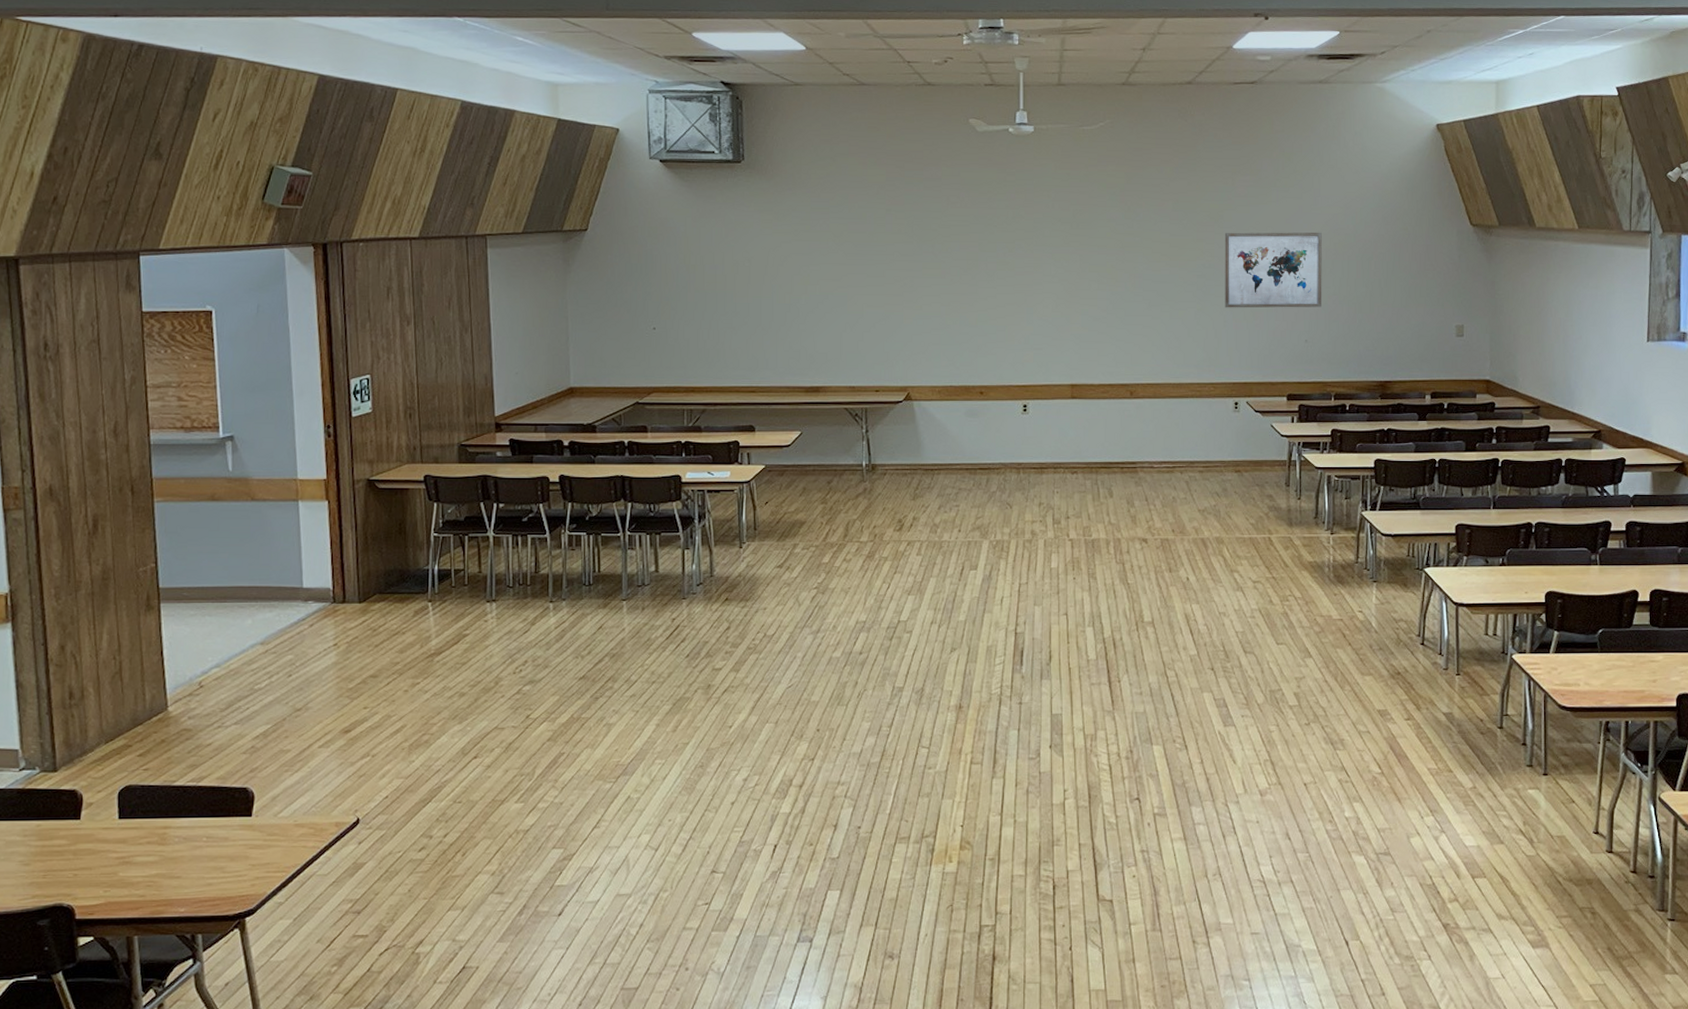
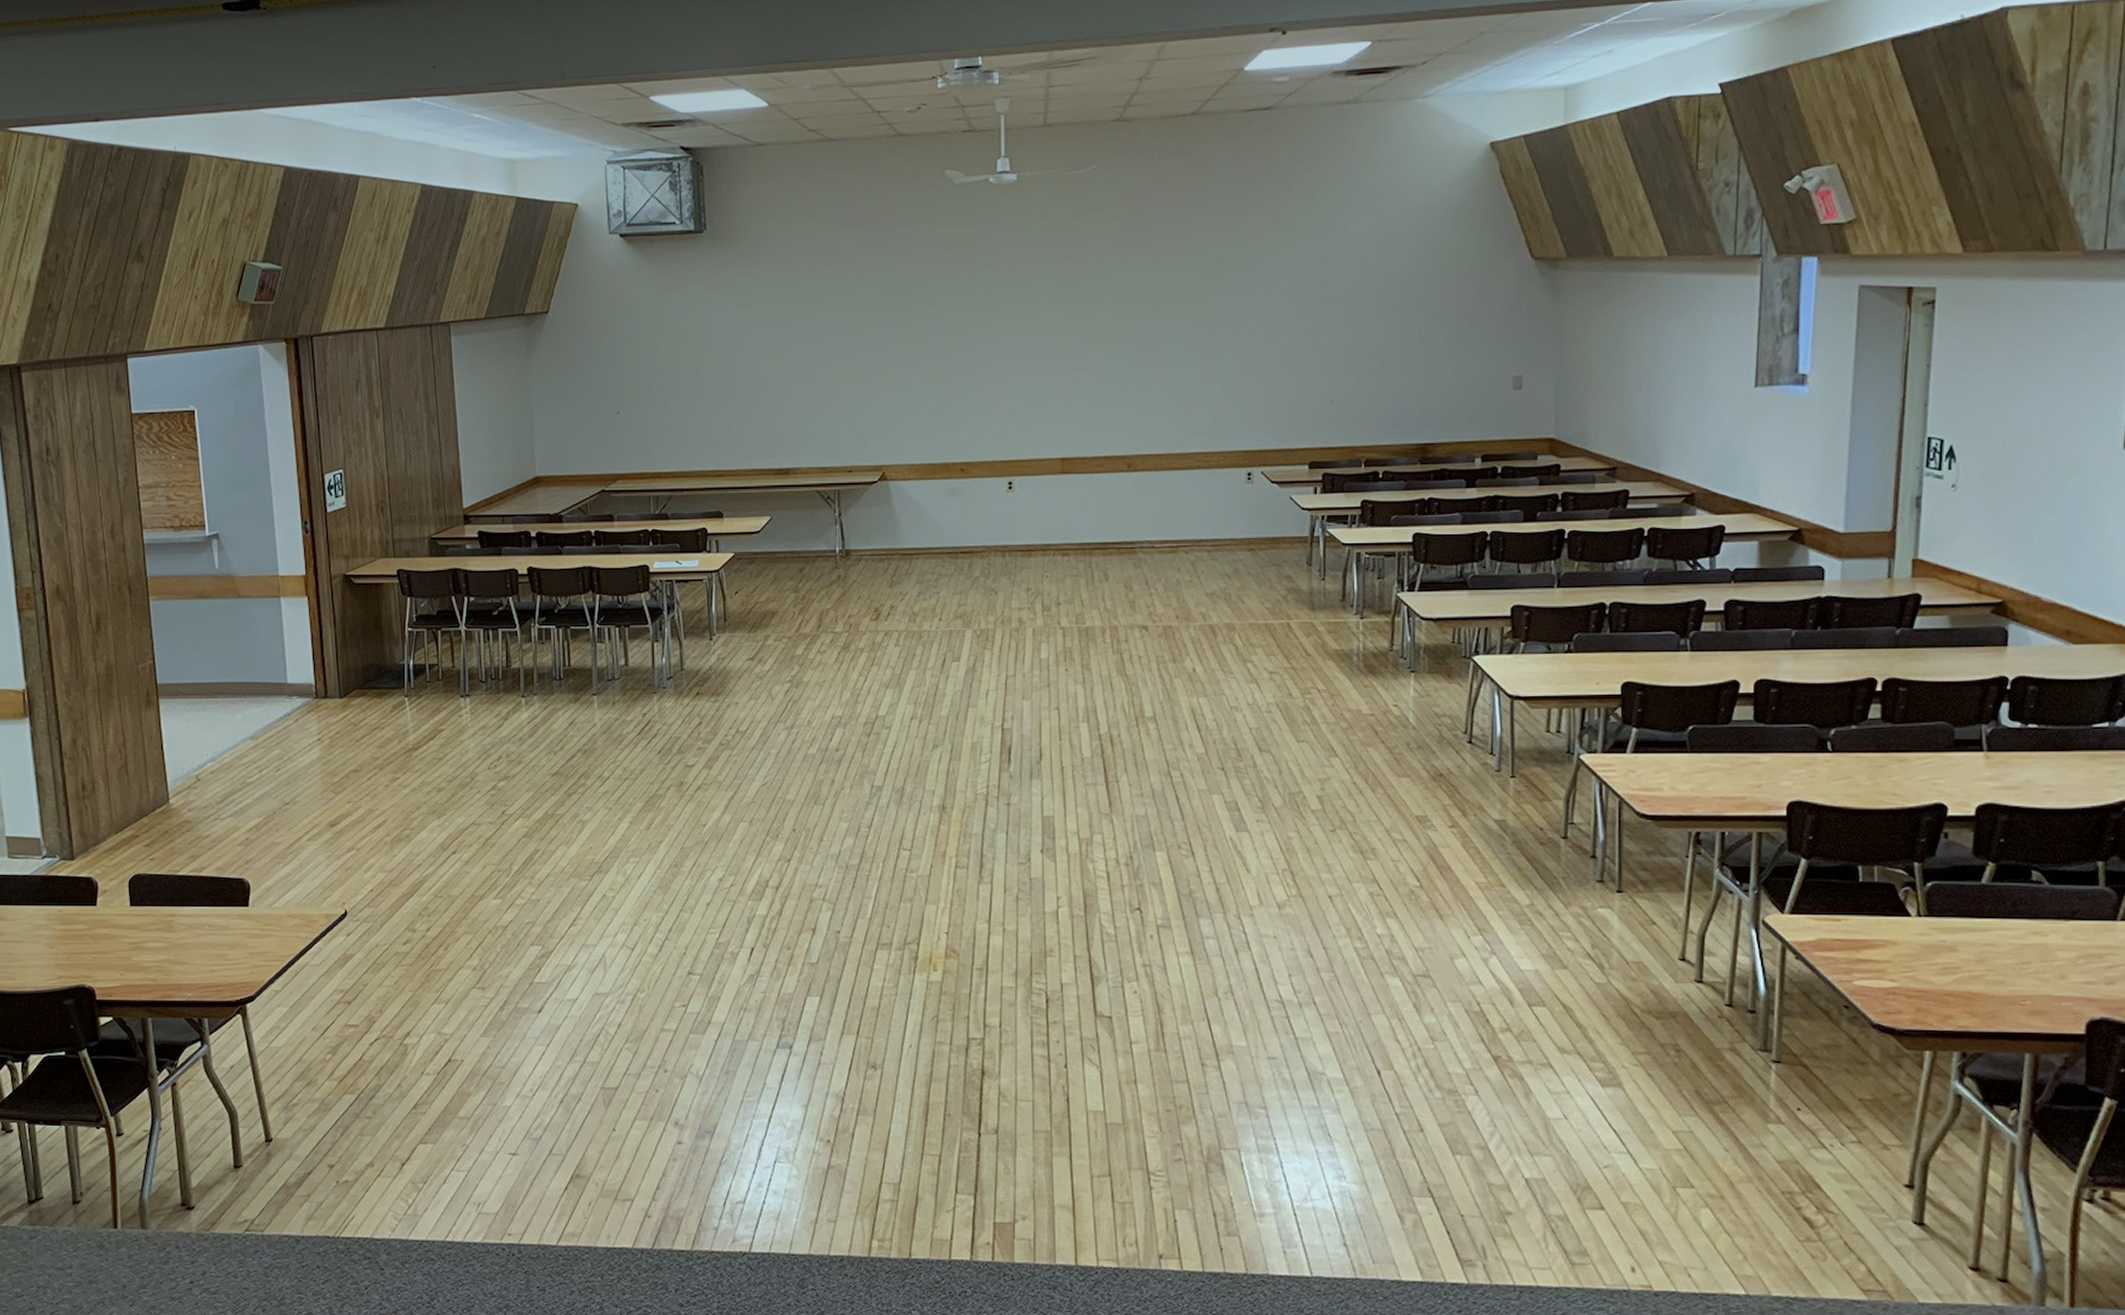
wall art: present [1224,232,1322,308] -> none [1235,275,1351,367]

